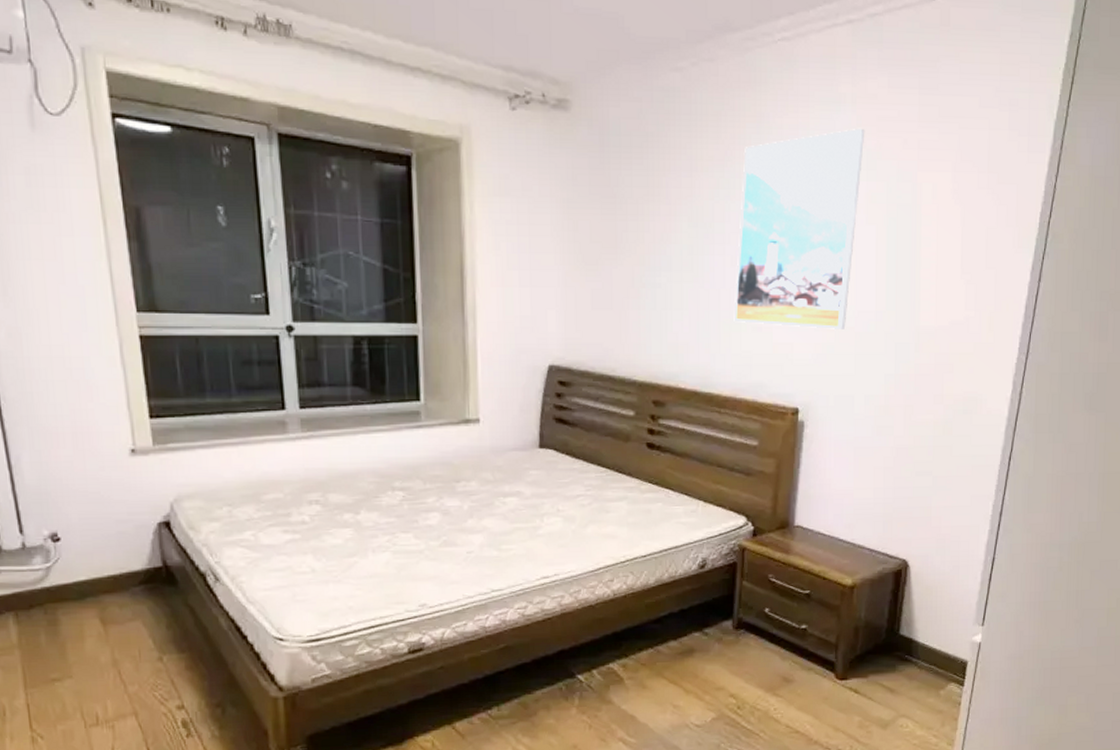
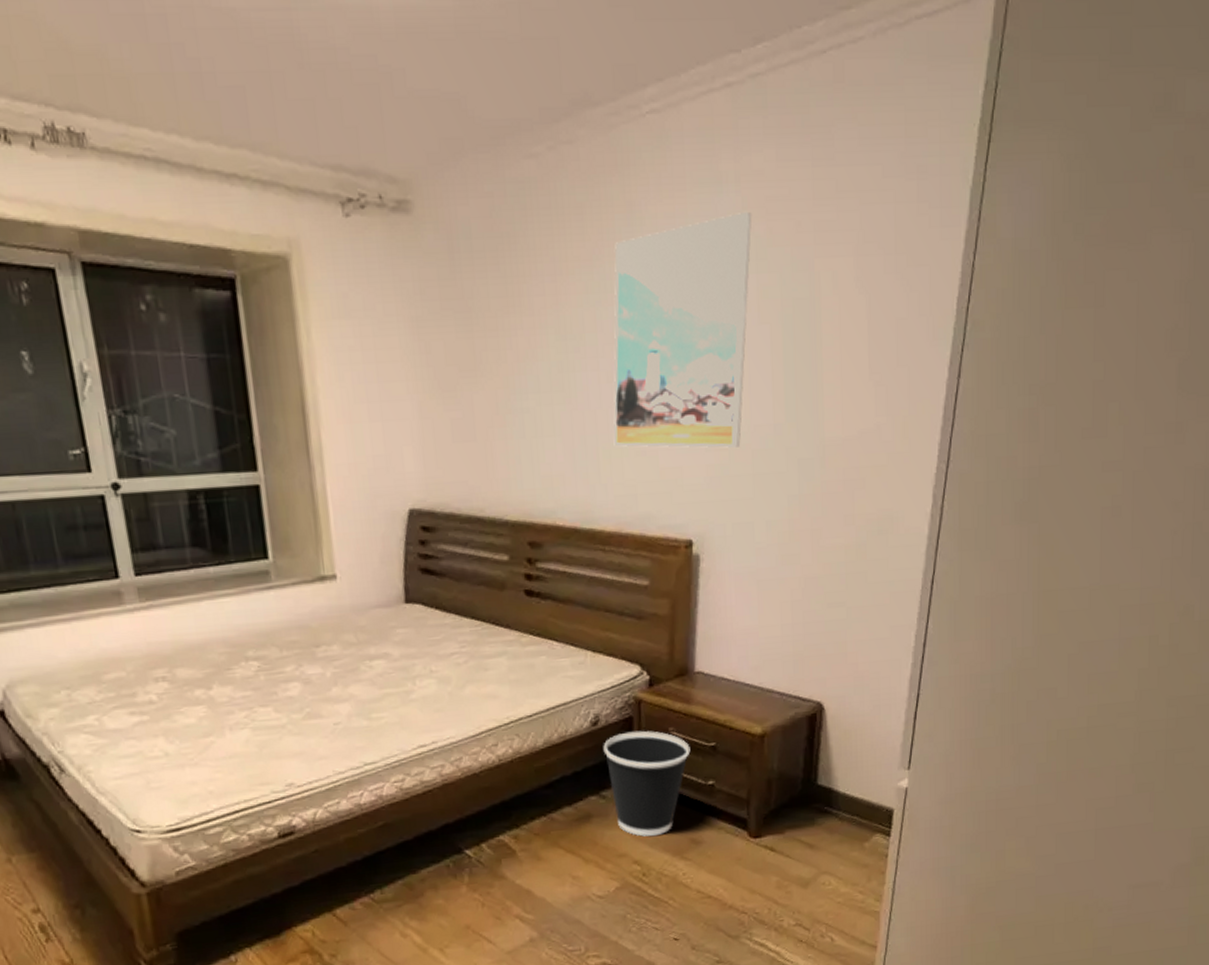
wastebasket: none [708,575,787,672] -> present [603,730,691,837]

